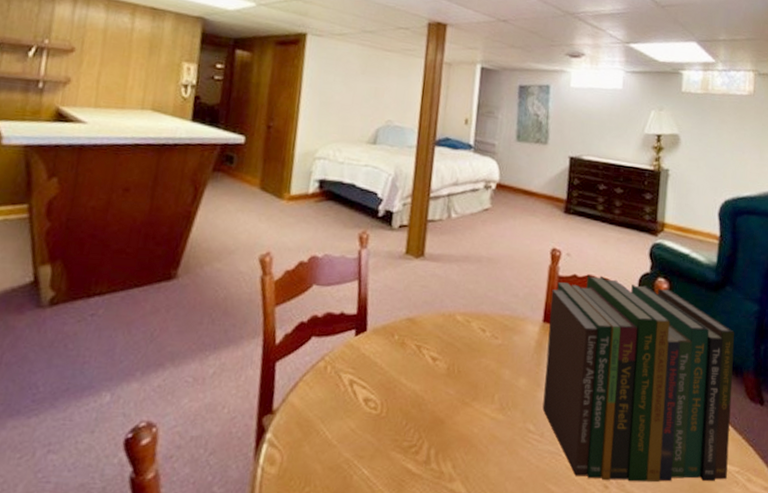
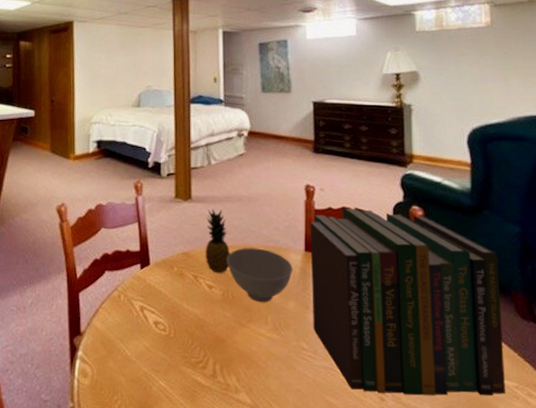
fruit: none [432,269,461,343] -> present [205,209,230,272]
bowl: none [456,315,529,379] -> present [226,248,293,303]

